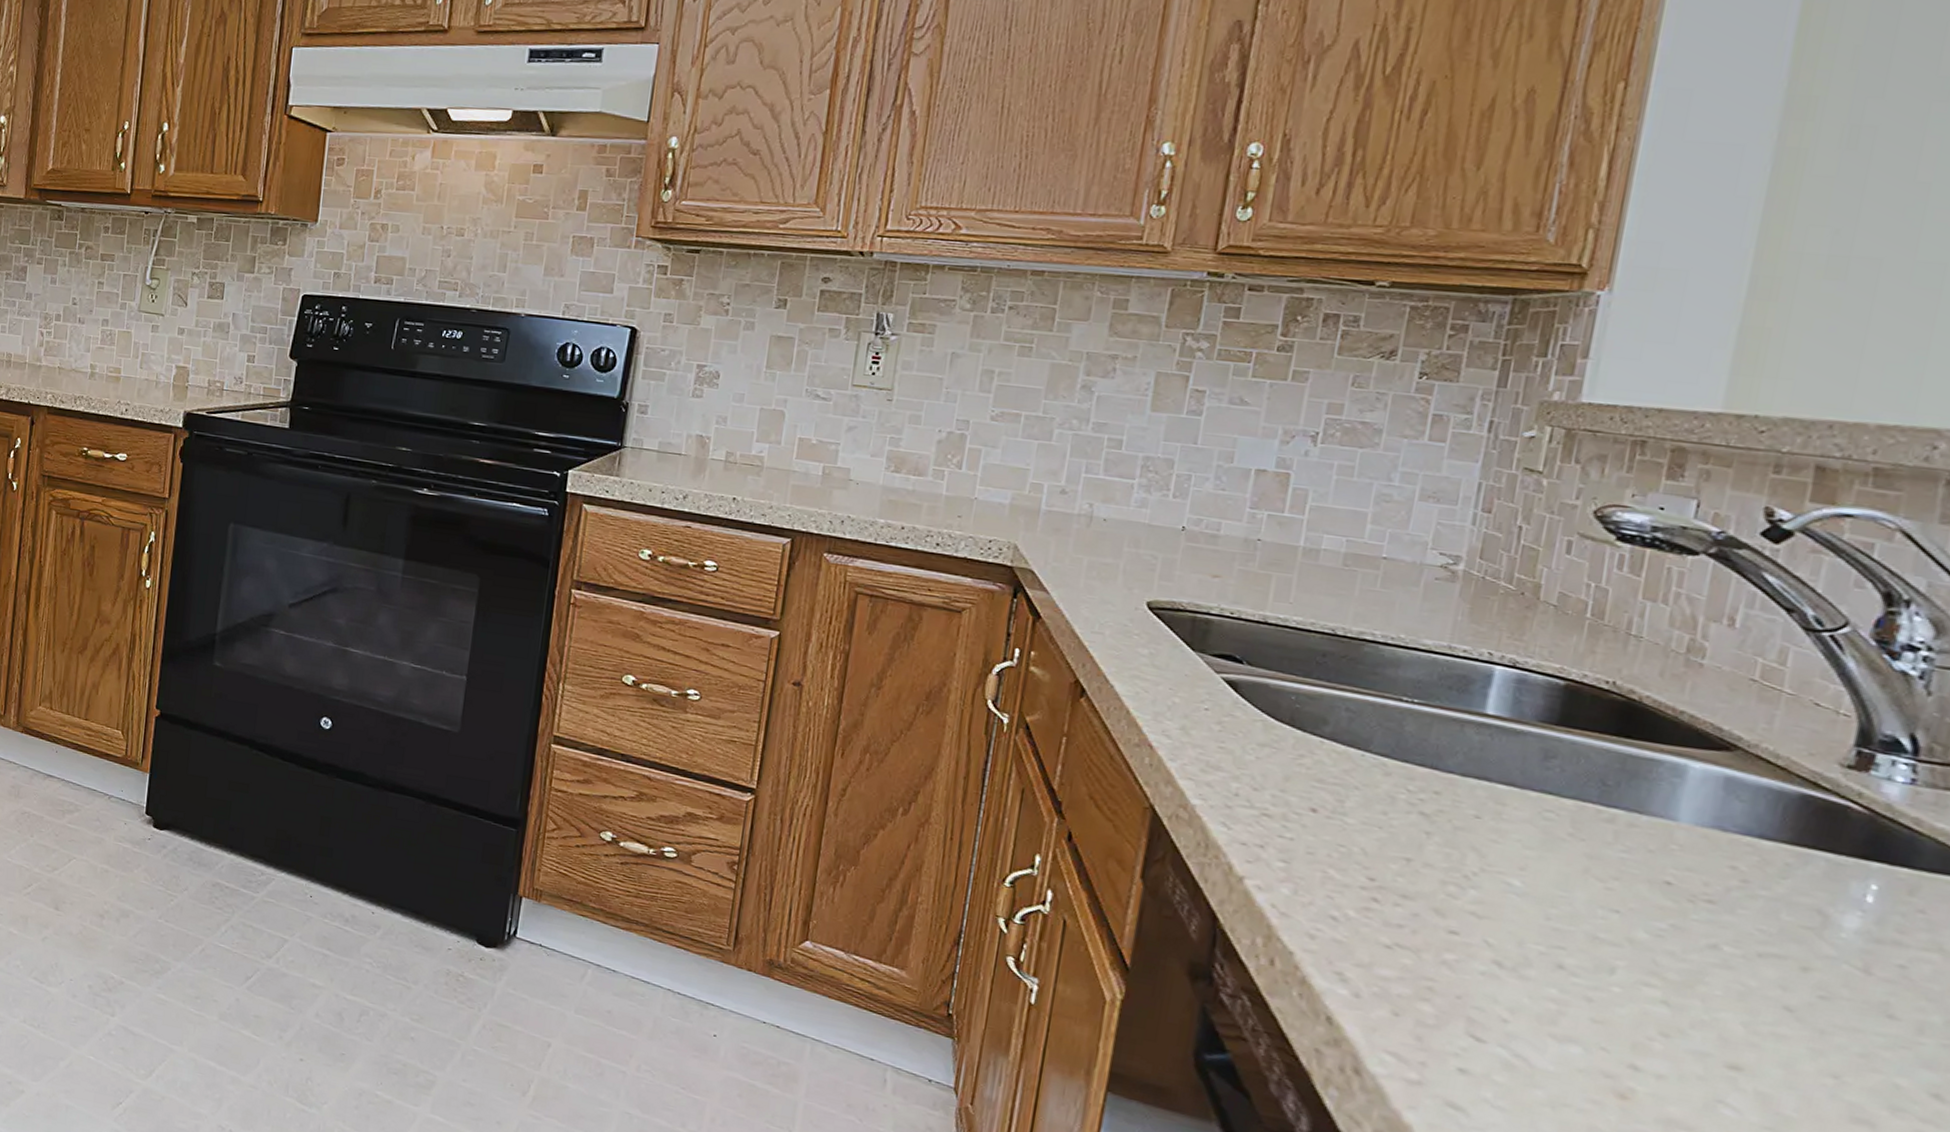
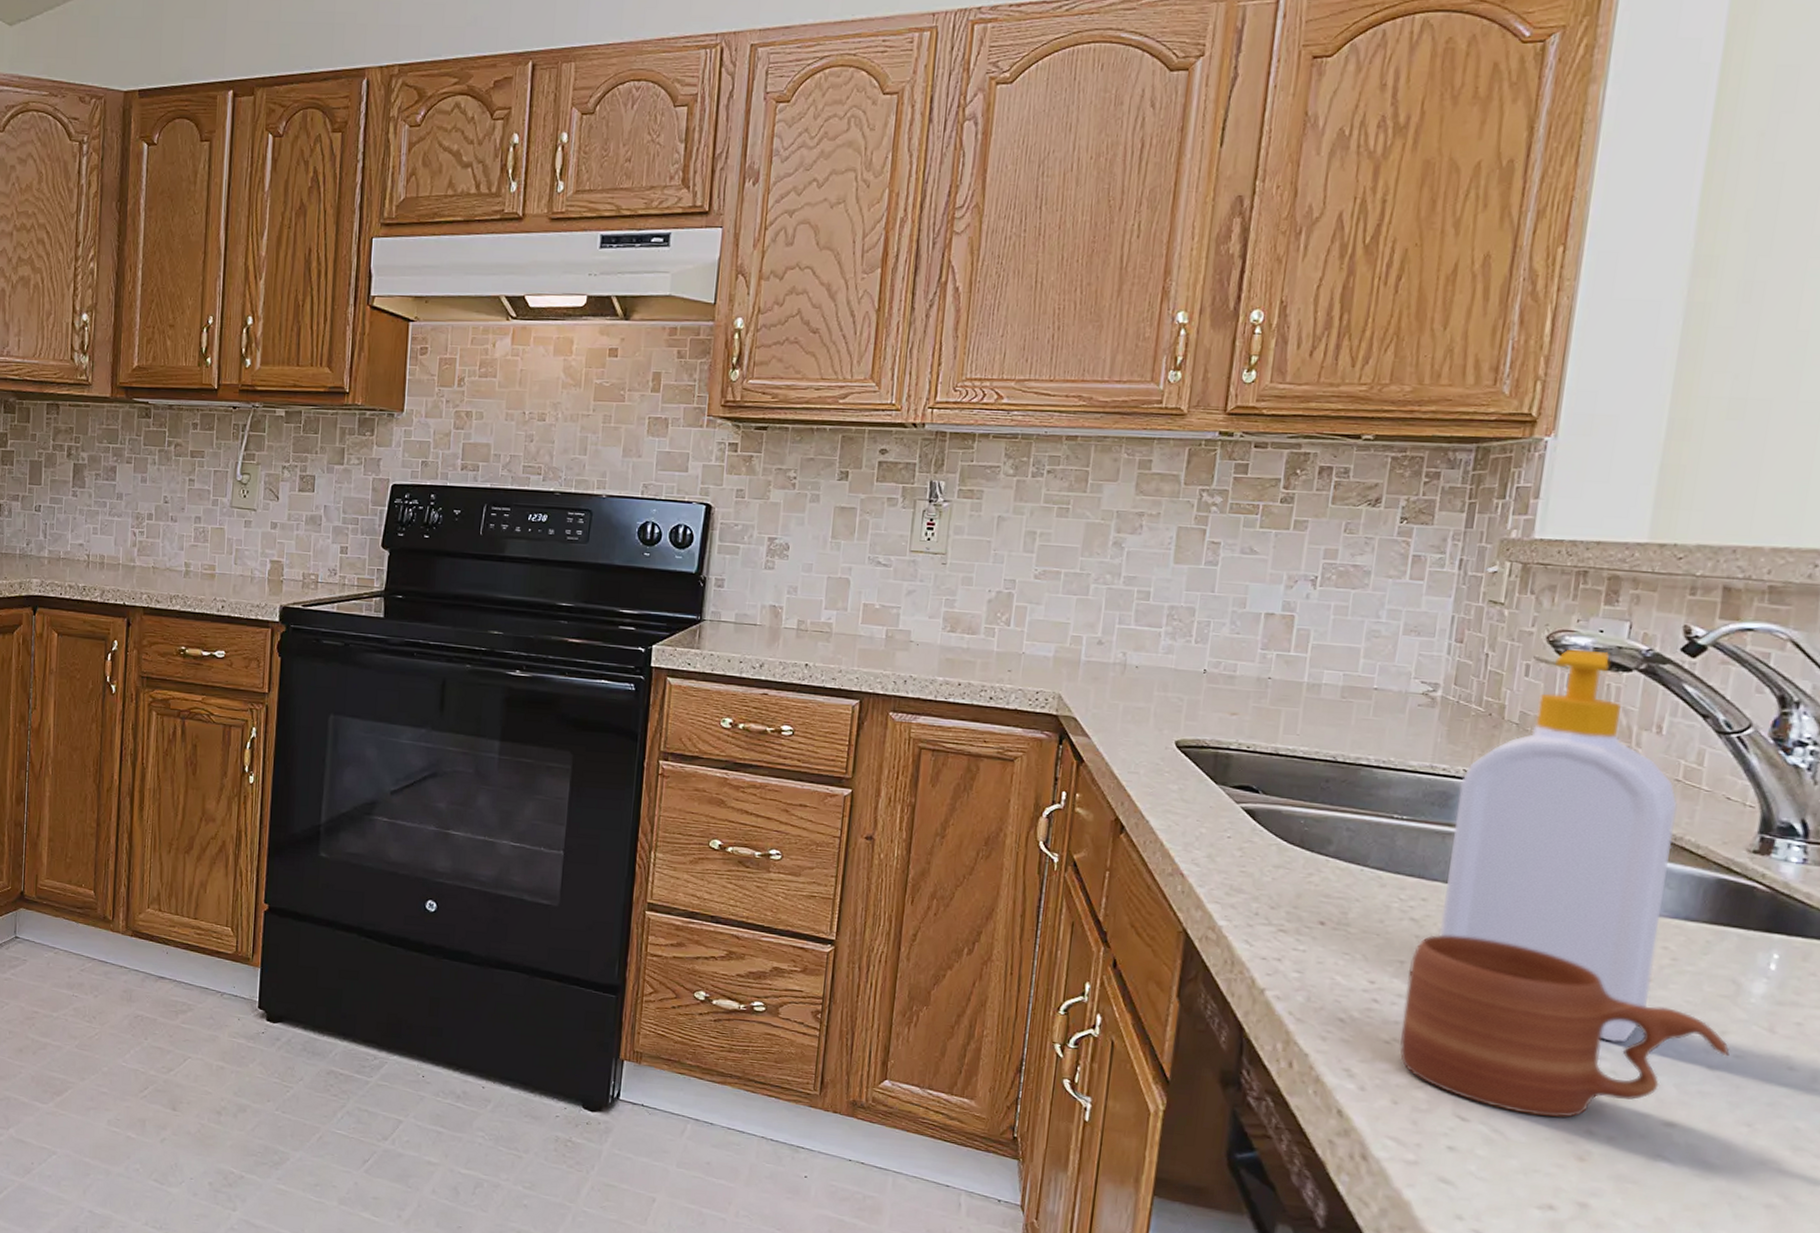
mug: none [1402,832,1813,1049] -> present [1399,934,1730,1118]
soap bottle: none [1455,526,1753,970] -> present [1440,649,1678,1043]

